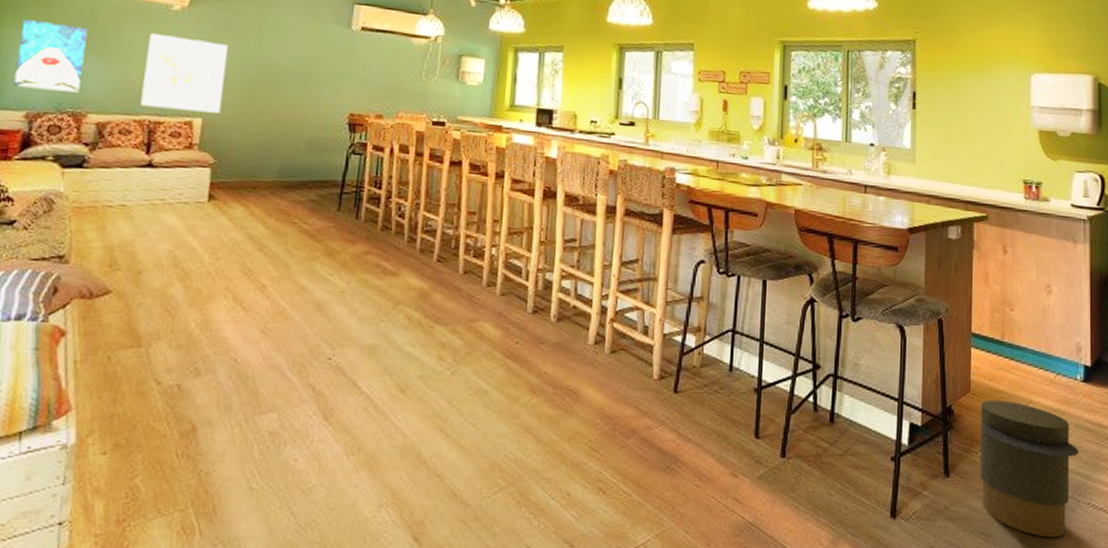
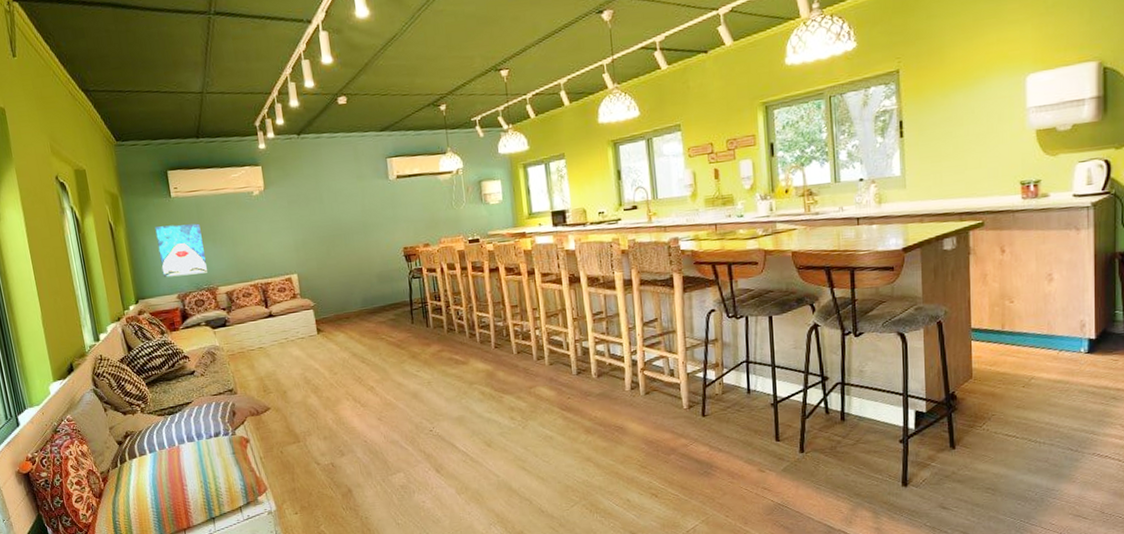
wall art: present [140,32,228,113] -> none [243,213,309,274]
trash can: present [980,399,1079,538] -> none [984,380,1084,486]

